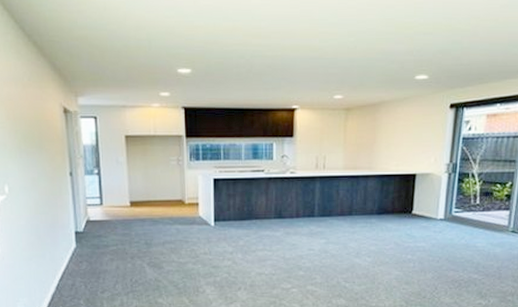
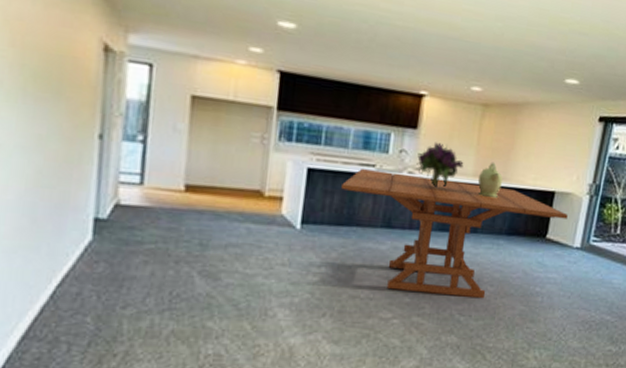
dining table: none [241,173,430,268] -> present [341,168,568,299]
bouquet: none [295,145,335,182] -> present [414,142,464,187]
vessel: none [348,155,370,185] -> present [477,162,503,197]

